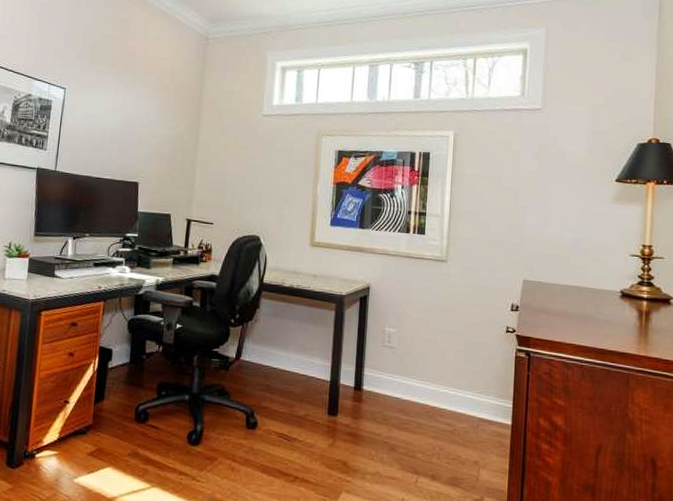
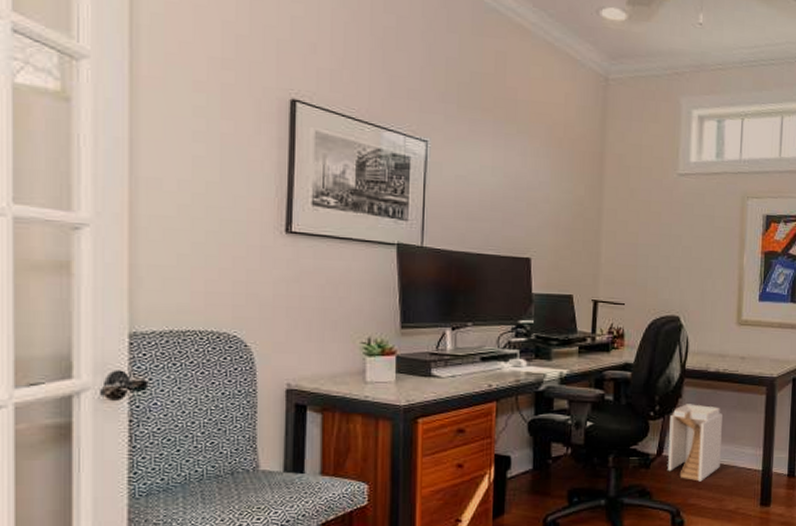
staircase: none [245,314,295,387] -> present [668,404,722,482]

